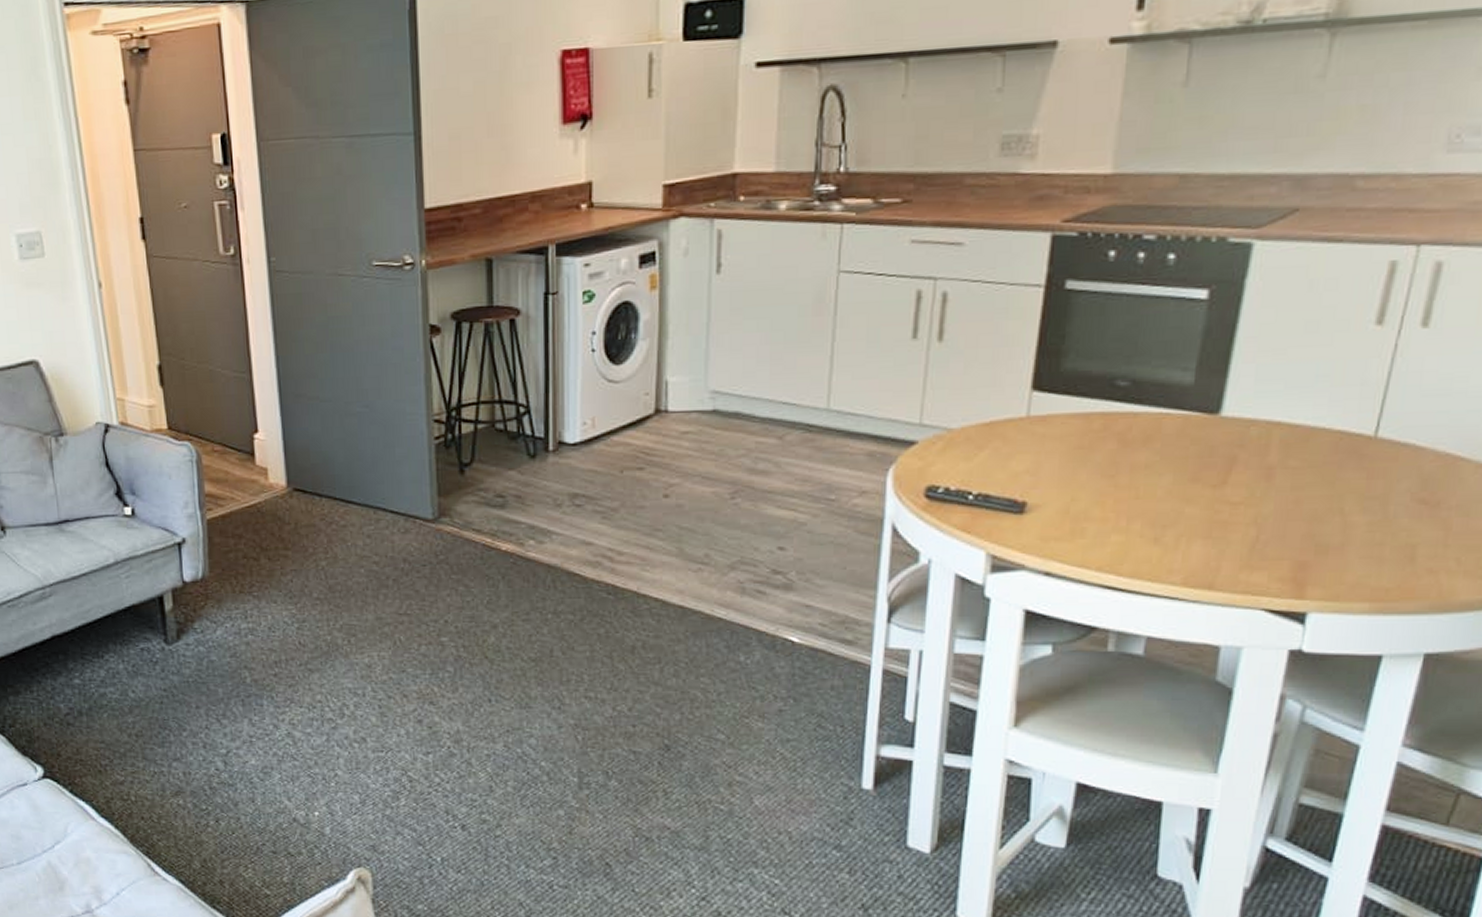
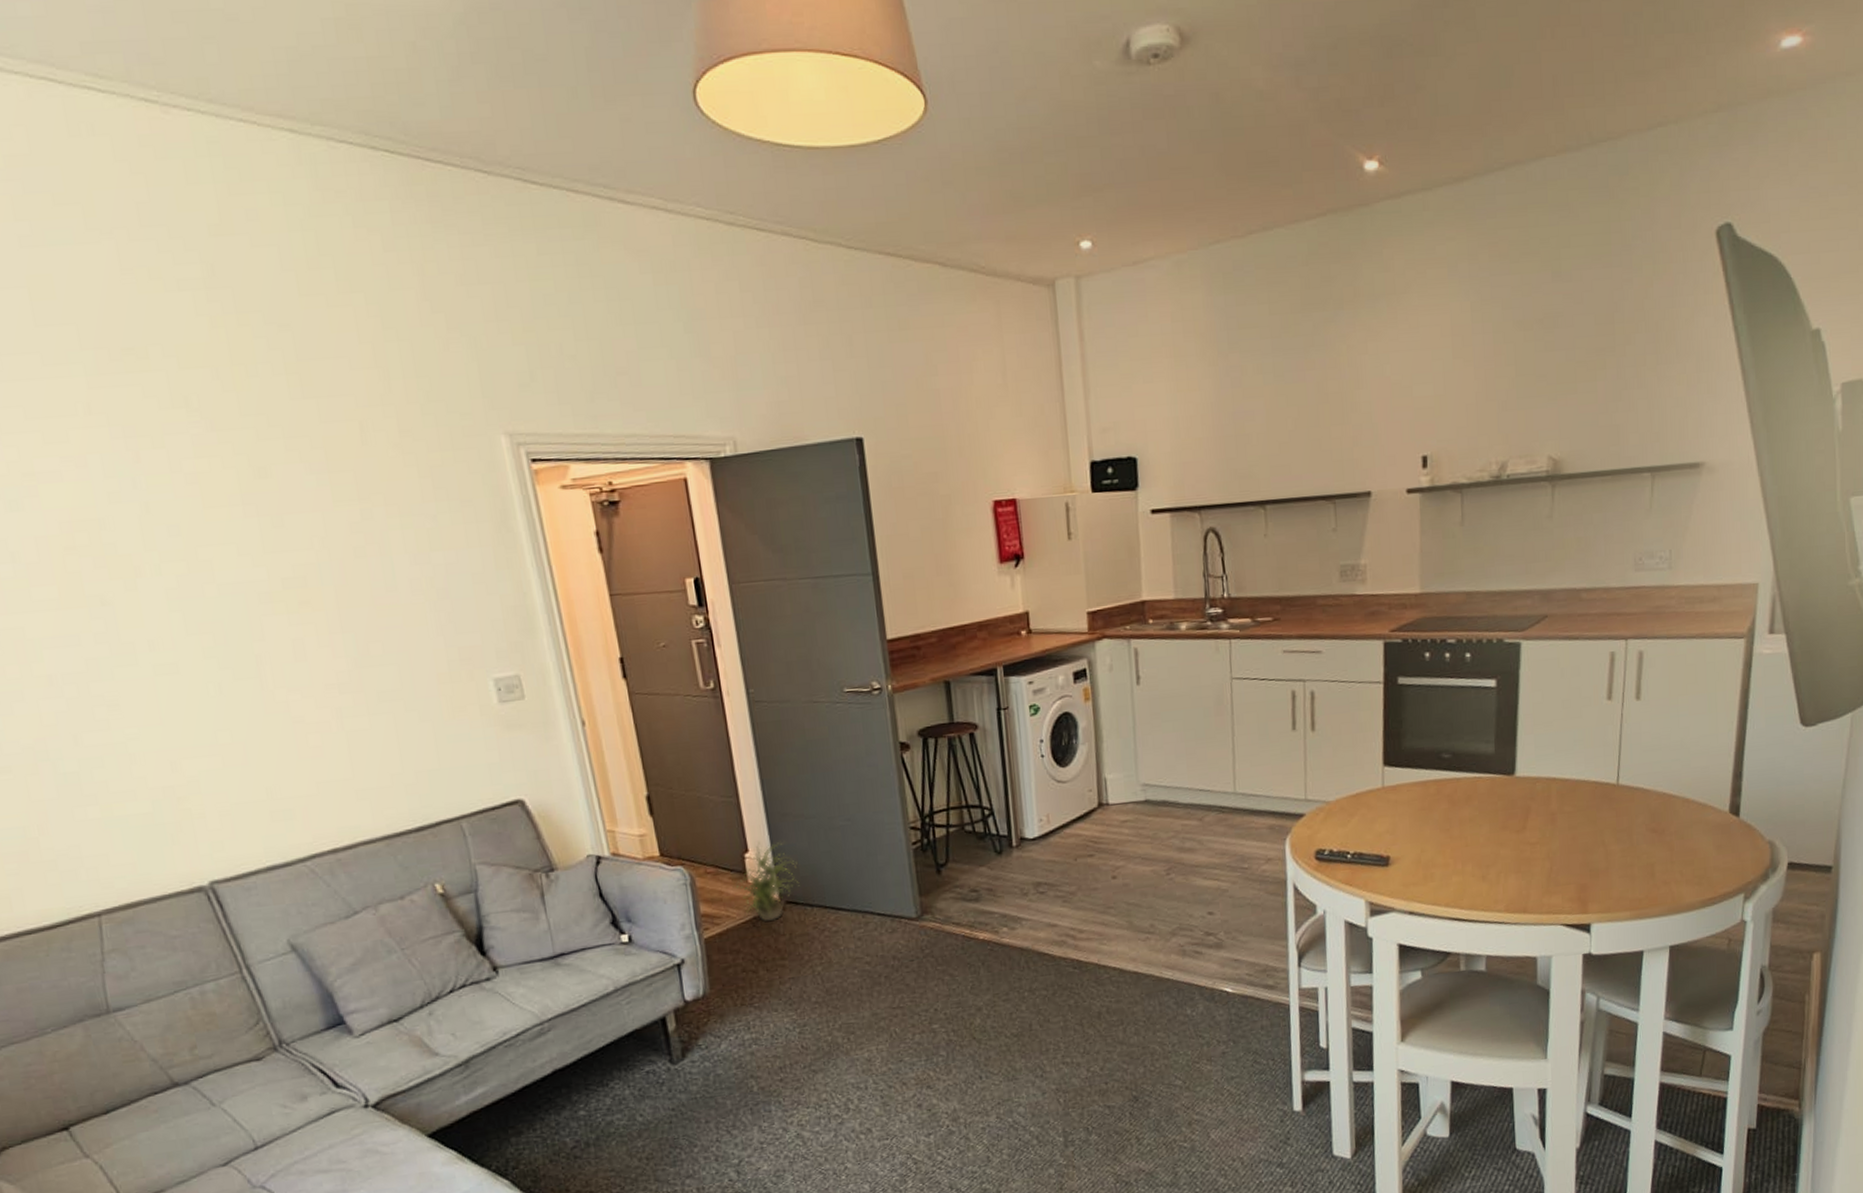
potted plant: none [239,421,310,509] -> present [732,841,800,923]

